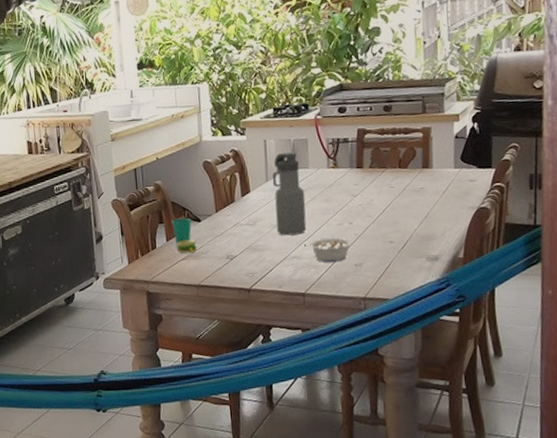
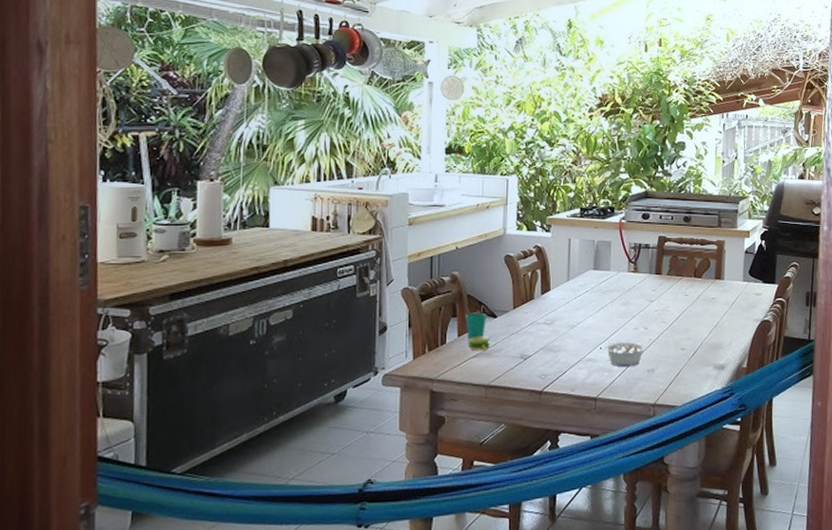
water bottle: present [272,152,307,236] -> none [573,253,605,337]

